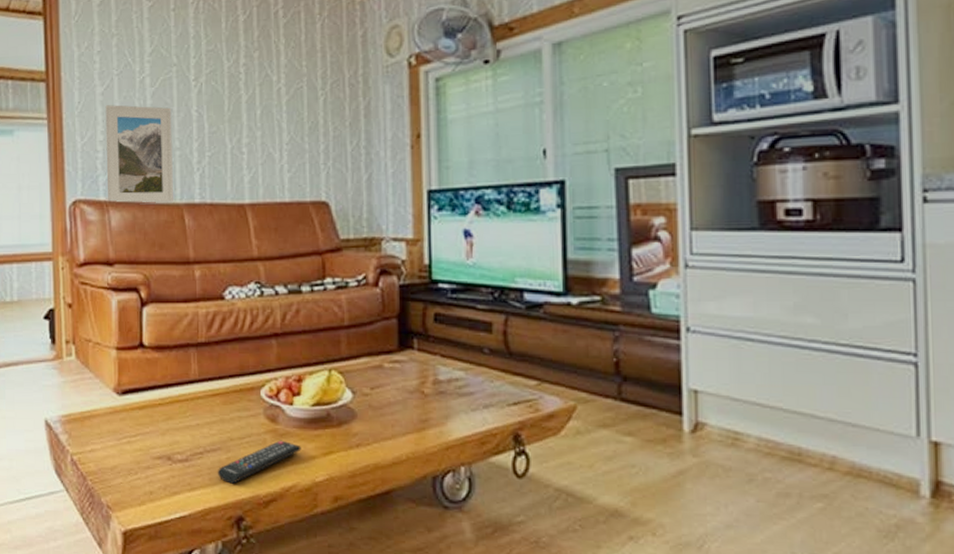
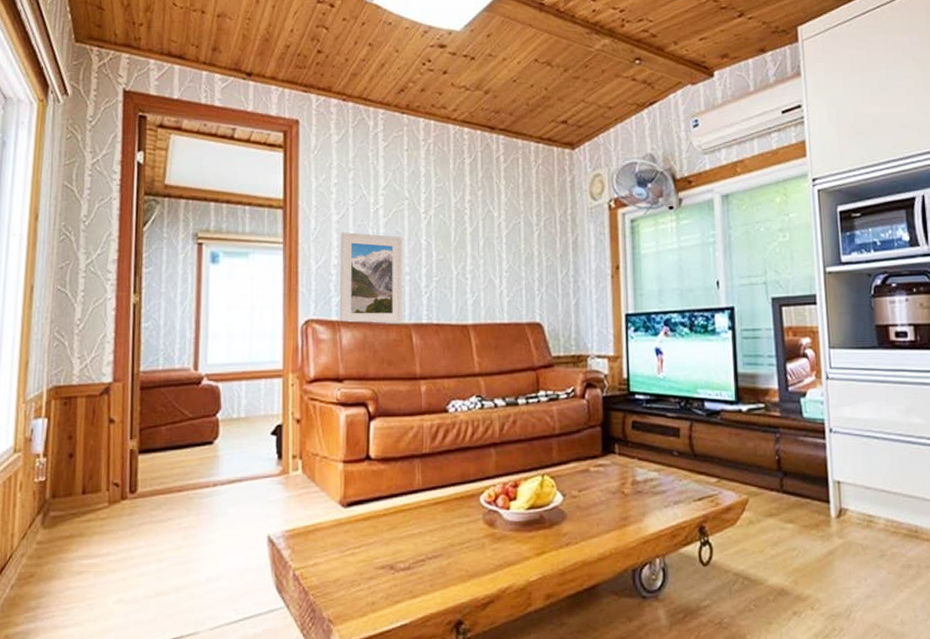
remote control: present [217,440,301,484] -> none [438,543,517,589]

